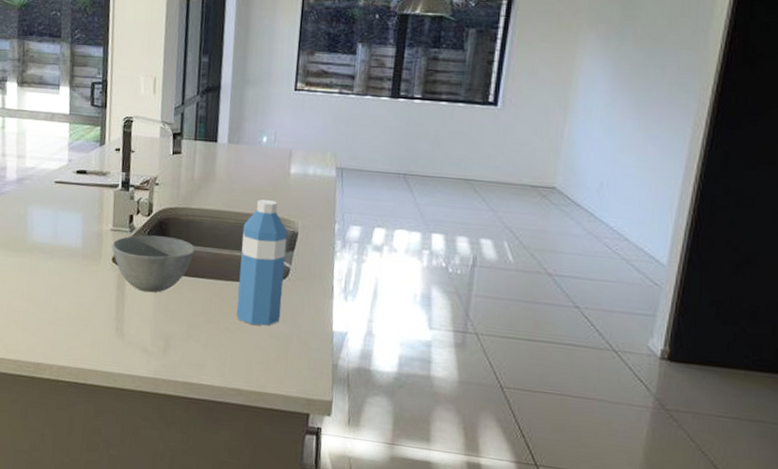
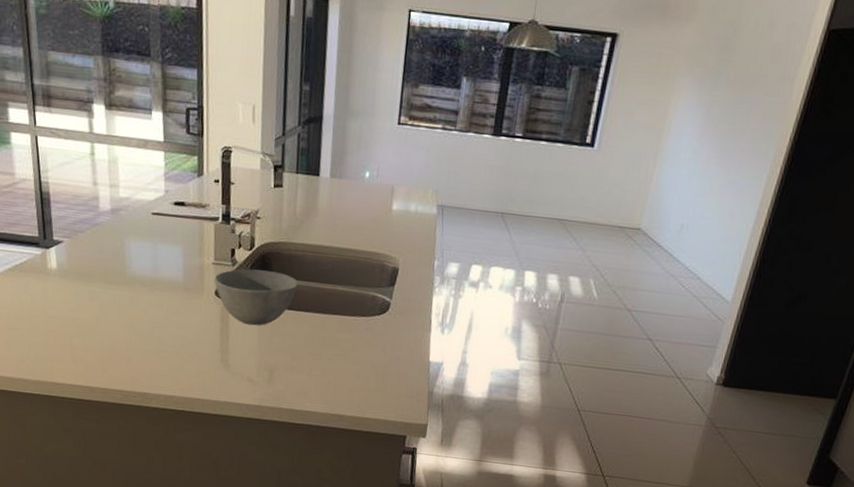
water bottle: present [236,199,288,326] -> none [338,235,389,357]

